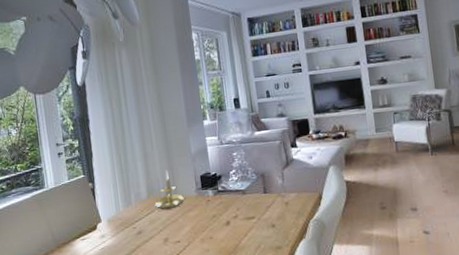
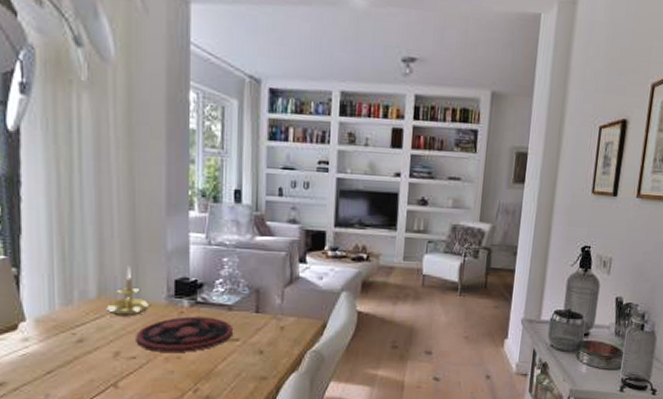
plate: none [178,201,250,235] -> present [136,316,234,352]

